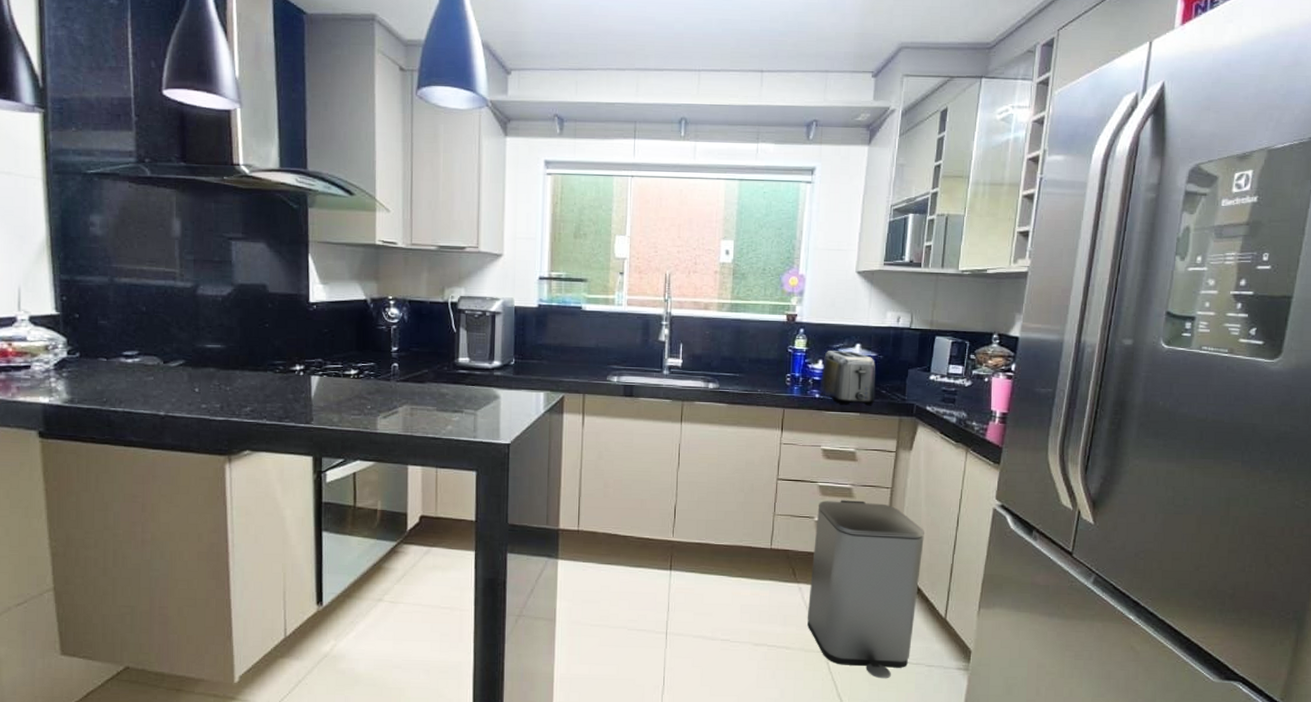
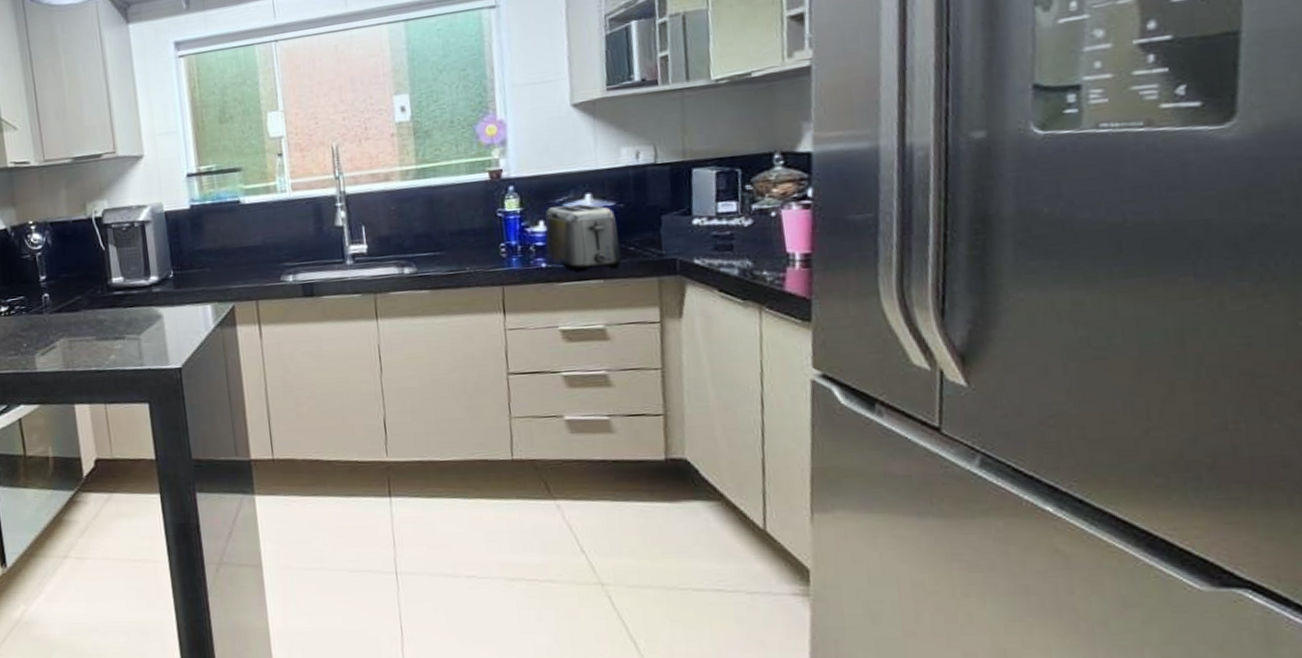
pedal bin: present [807,500,925,679] -> none [565,388,722,614]

